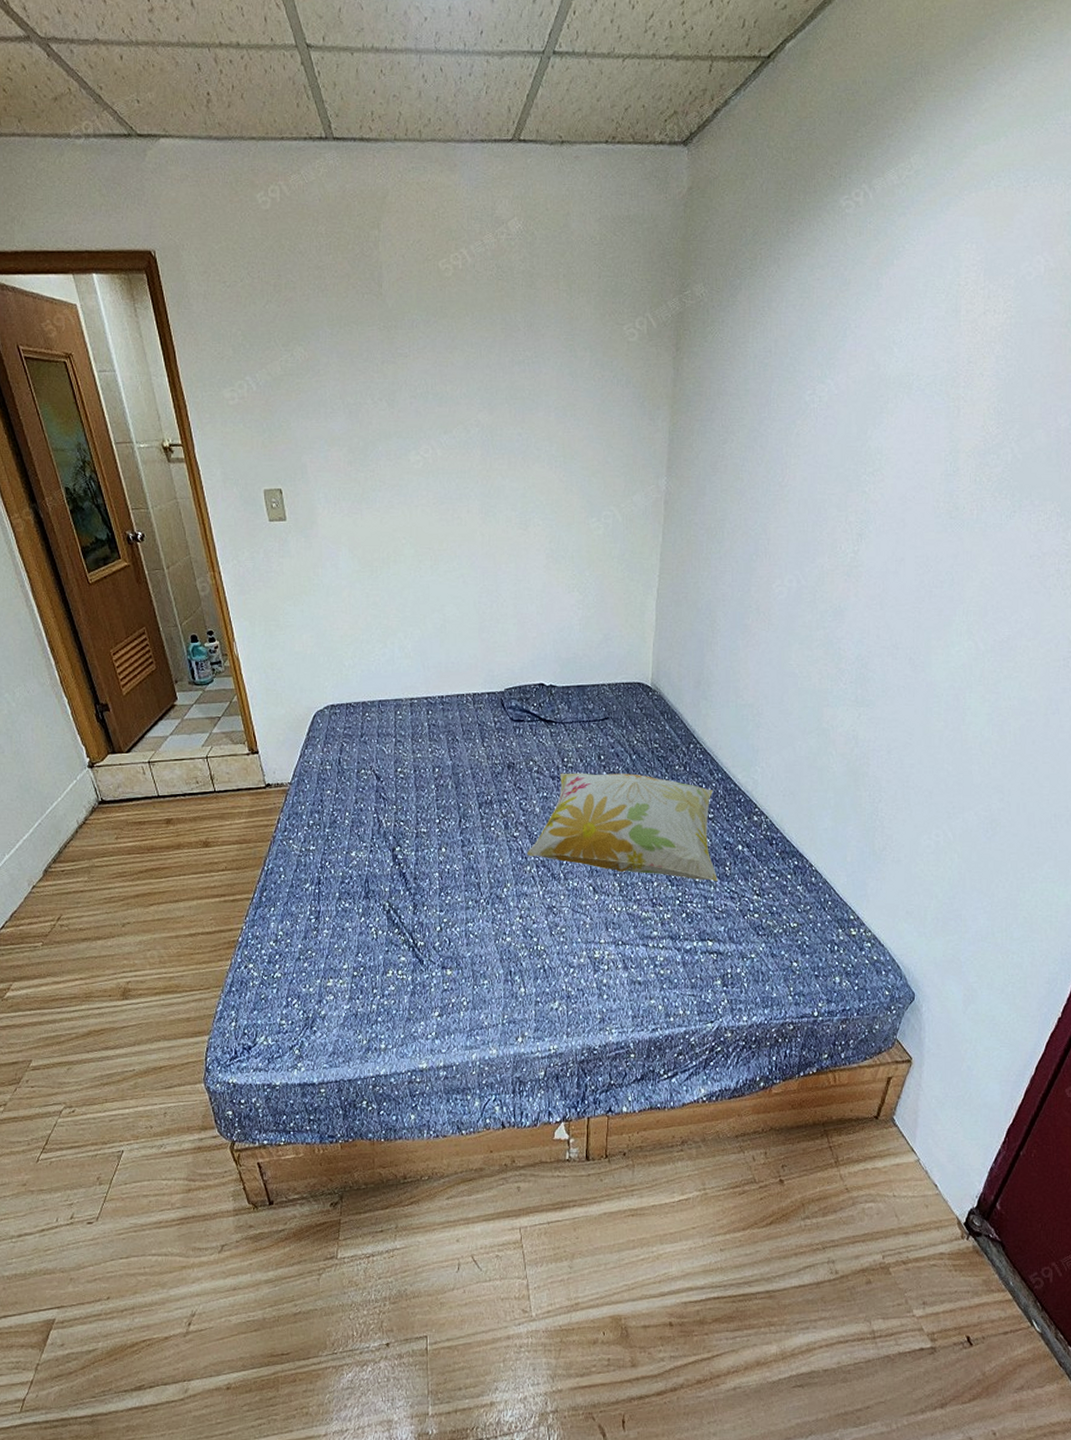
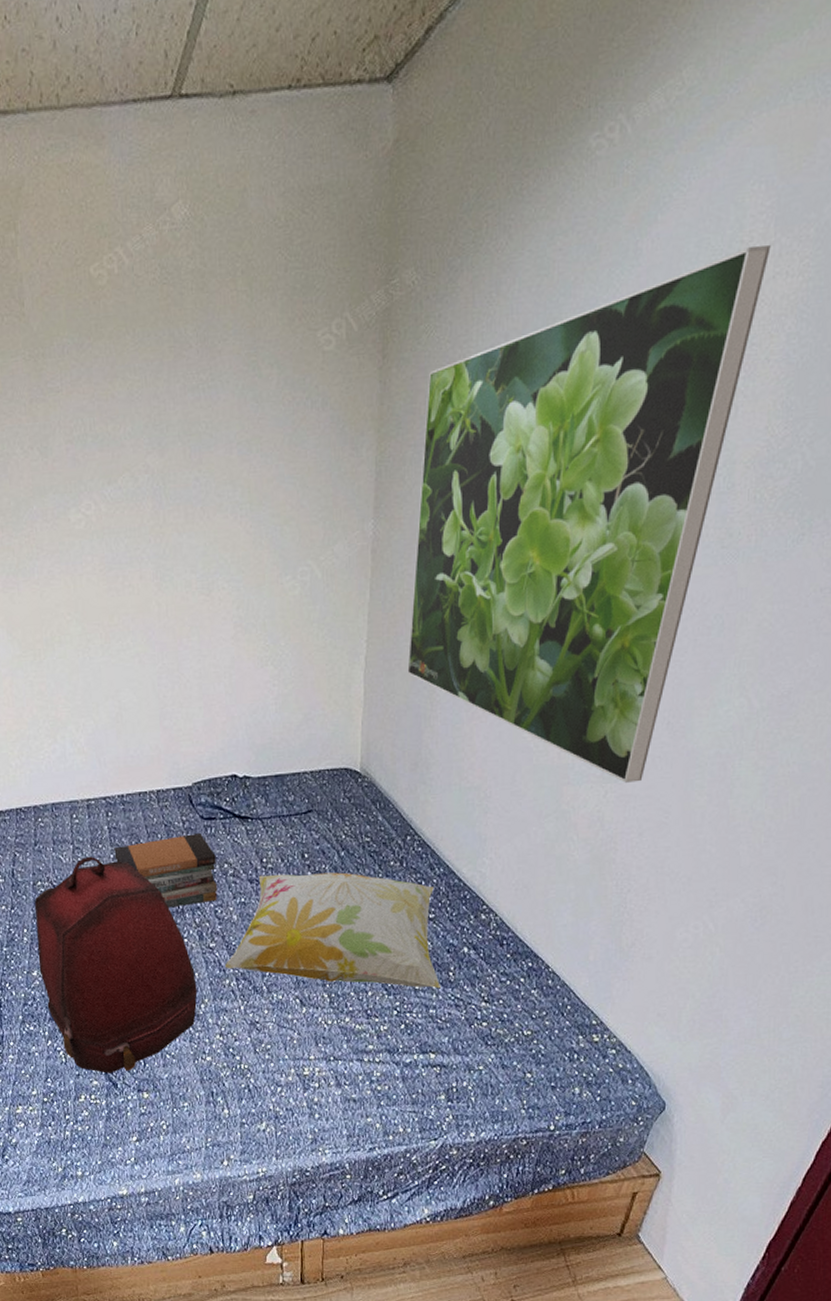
backpack: none [357,749,501,950] -> present [34,856,198,1074]
book stack: none [432,732,523,799] -> present [114,832,218,908]
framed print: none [693,289,981,707] -> present [407,245,771,783]

